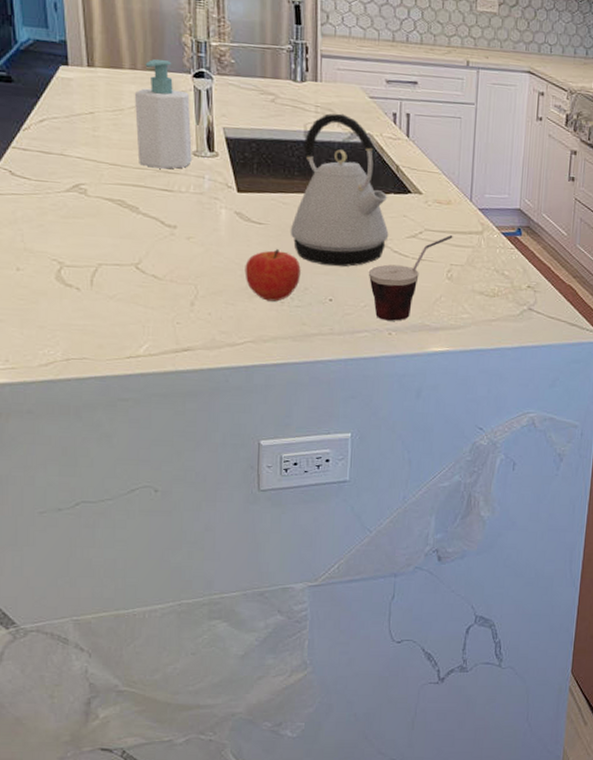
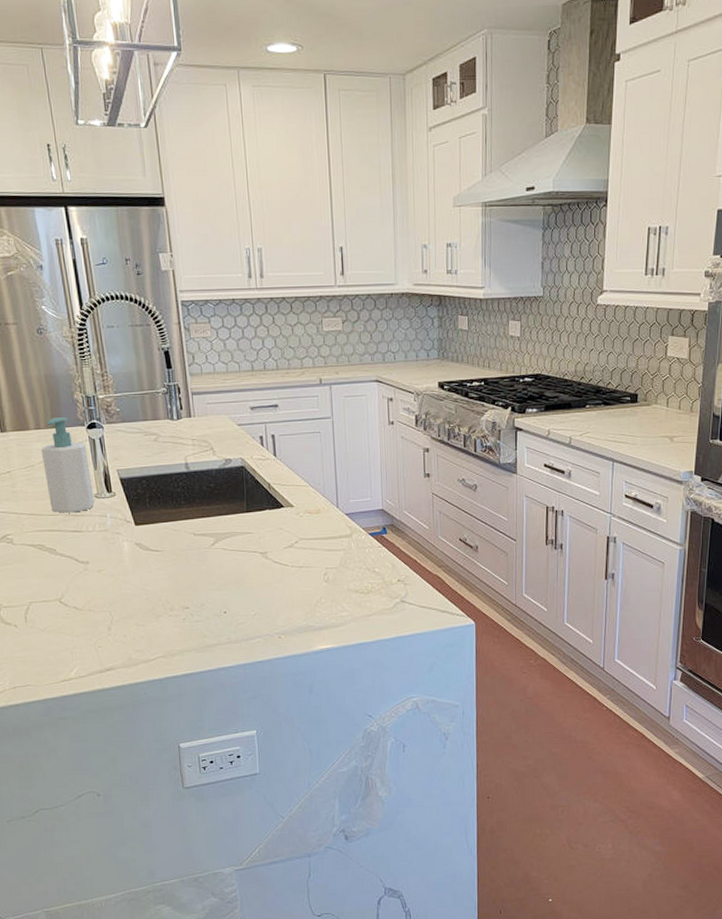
fruit: present [245,249,301,302] -> none [149,572,197,619]
kettle: present [290,113,389,267] -> none [183,443,269,582]
cup: present [368,234,453,321] -> none [254,540,326,626]

